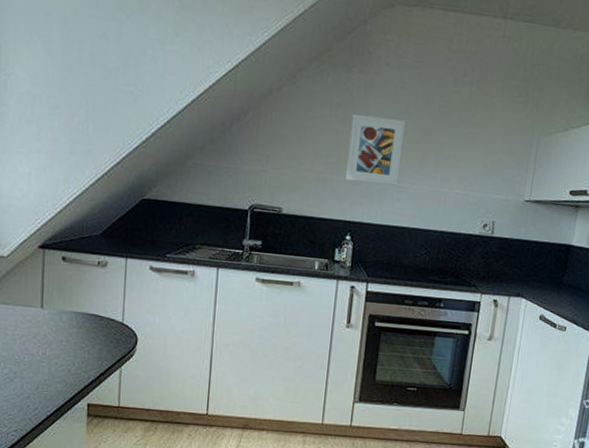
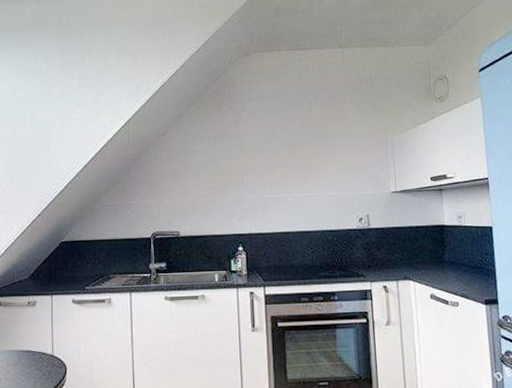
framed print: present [346,113,406,186] -> none [228,141,277,199]

